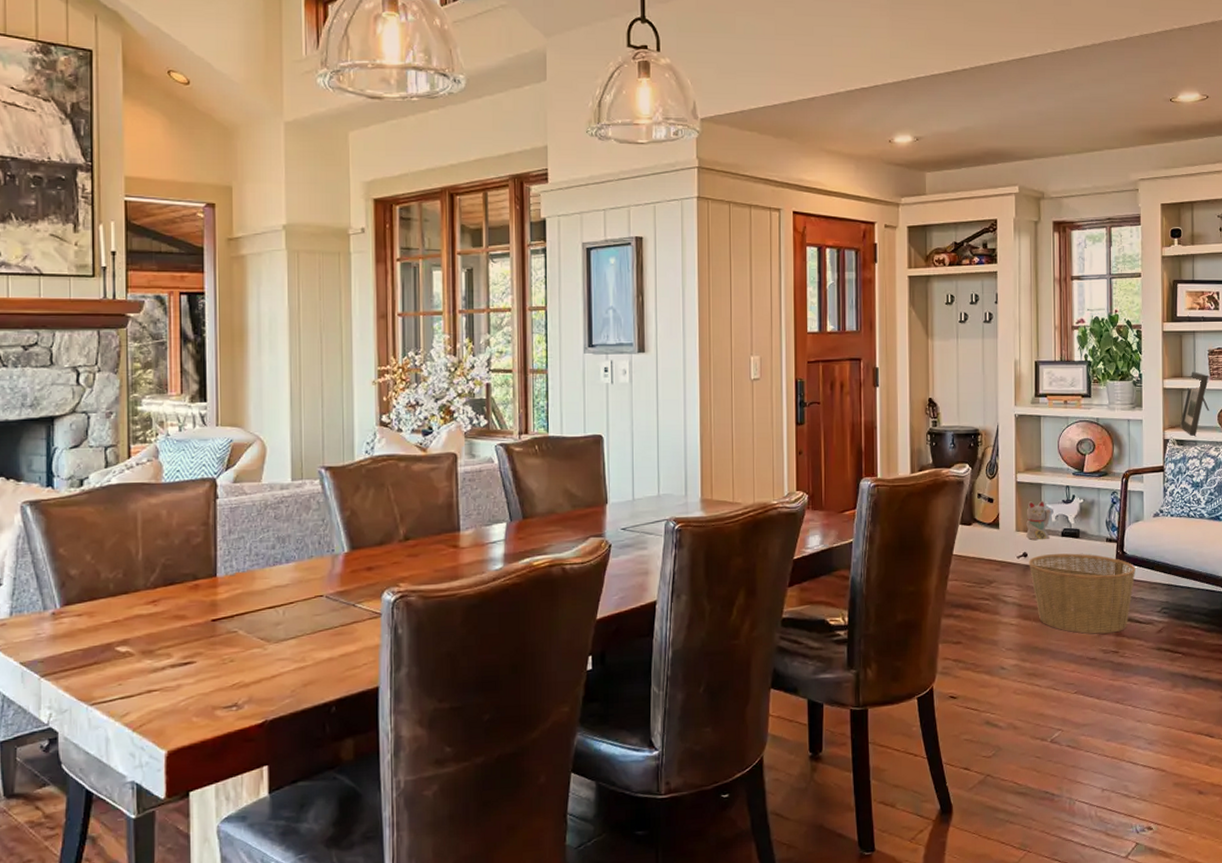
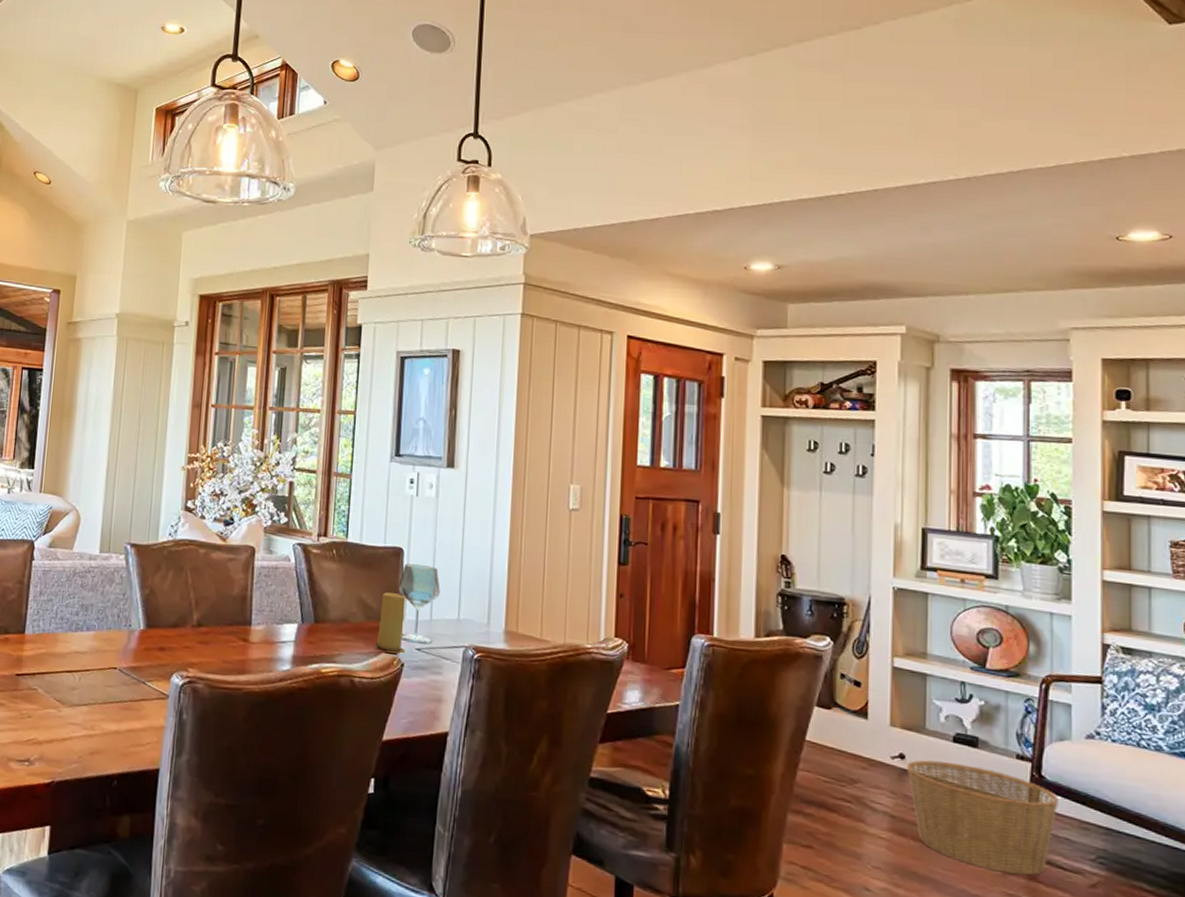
candle: none [581,479,612,537] -> present [373,592,406,654]
wine glass: none [601,448,640,524] -> present [398,563,441,645]
decorative figurine: present [1026,501,1052,541] -> none [904,693,940,744]
picture frame: present [1179,371,1210,436] -> none [1126,565,1172,645]

